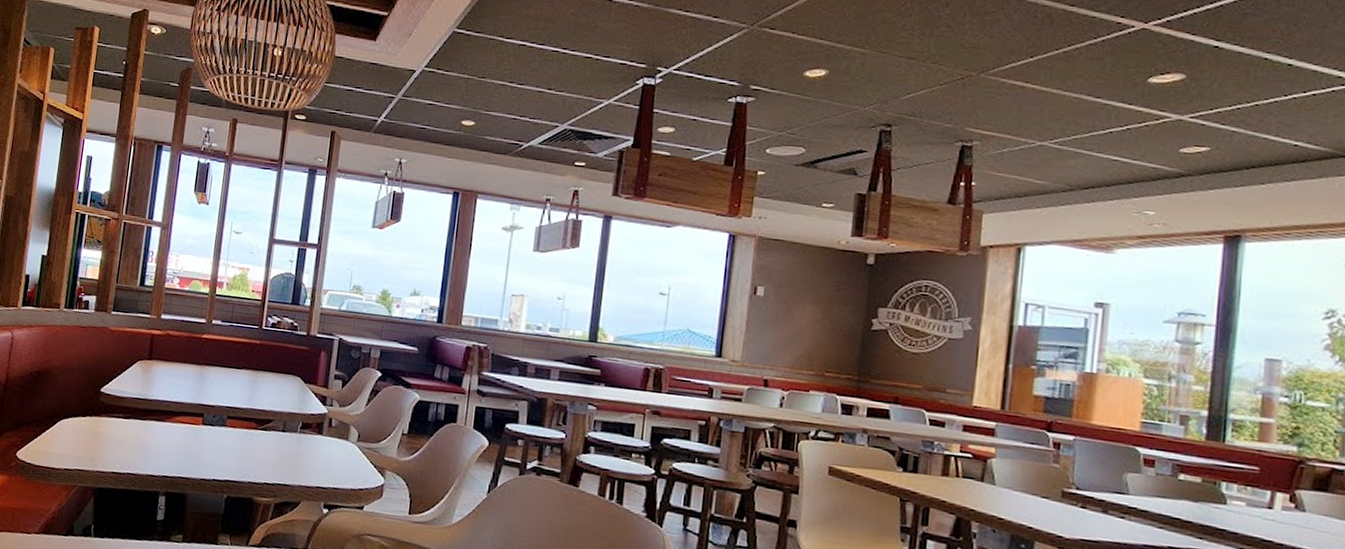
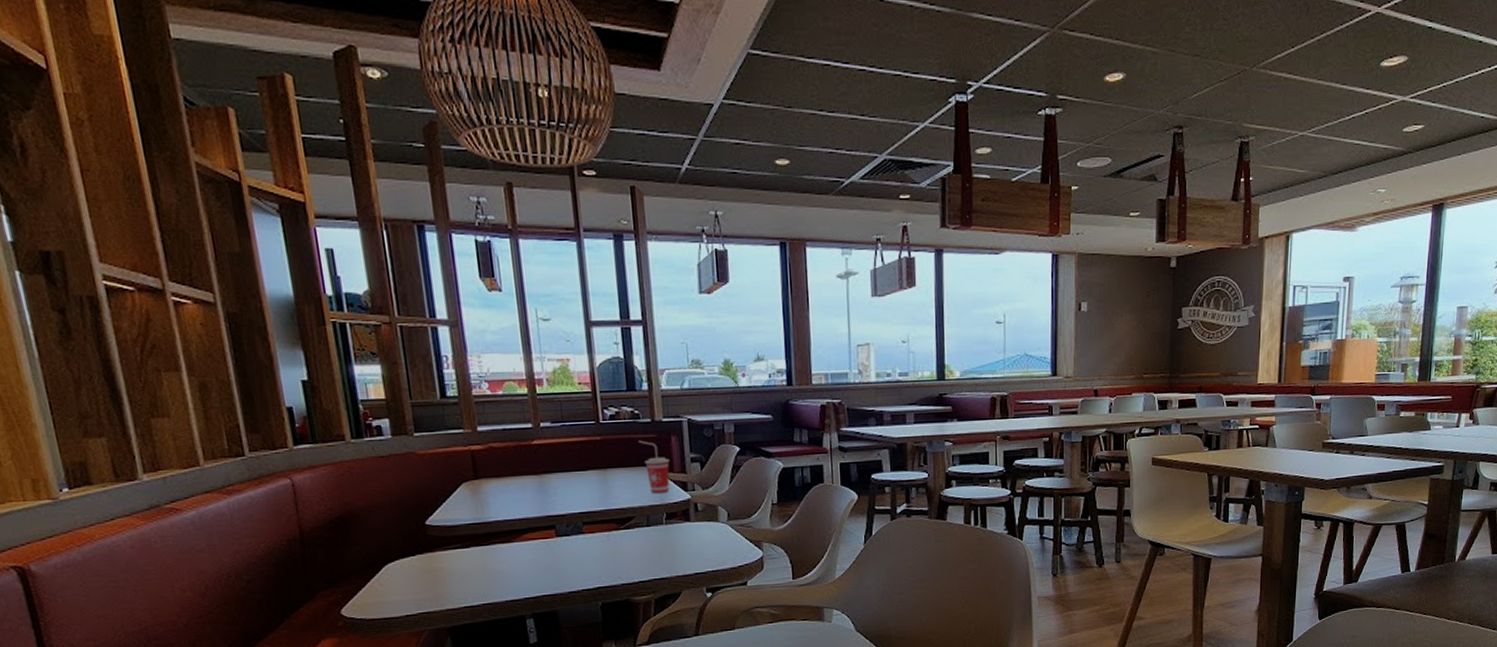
beverage cup: none [291,350,316,403] -> present [638,440,670,494]

